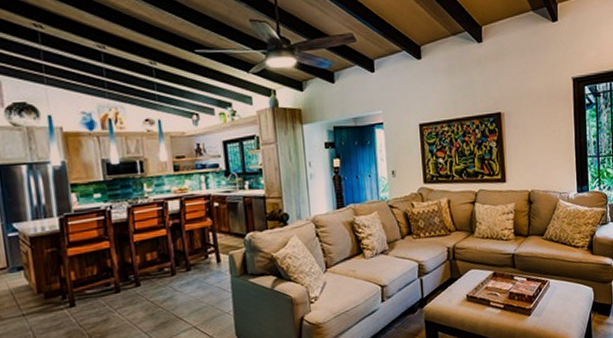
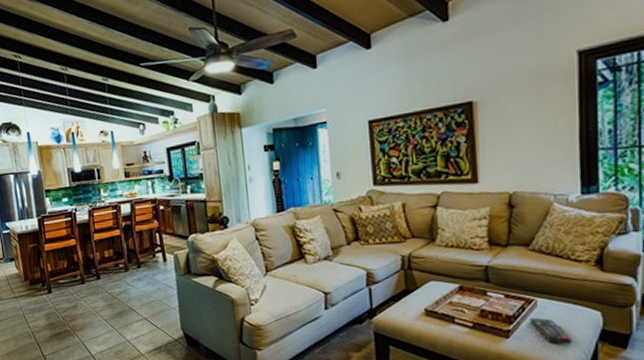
remote control: none [544,296,574,317] -> present [529,317,572,344]

